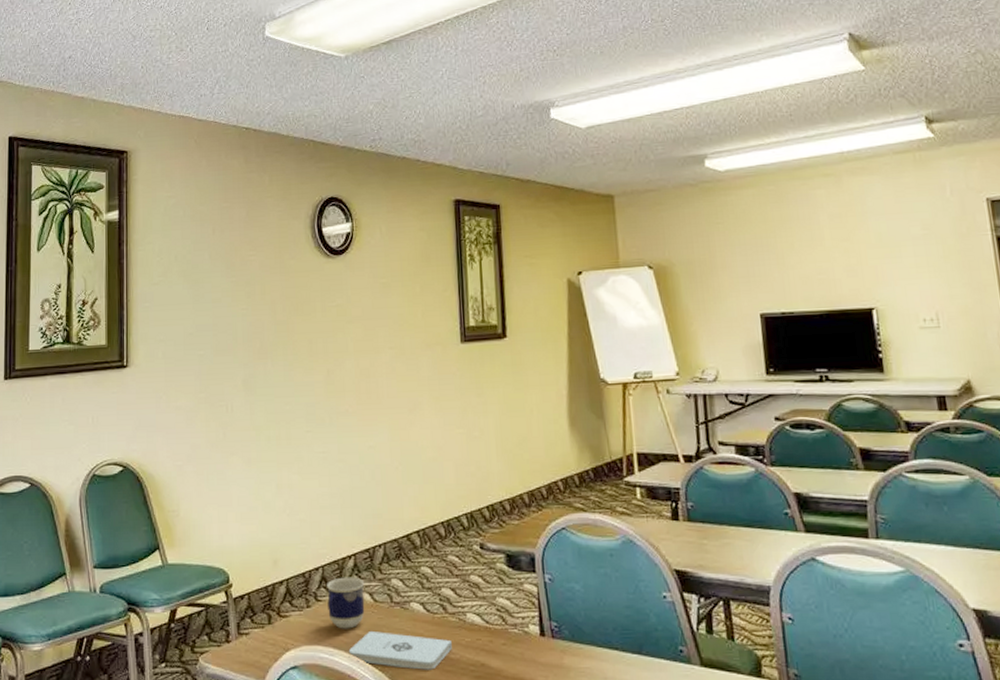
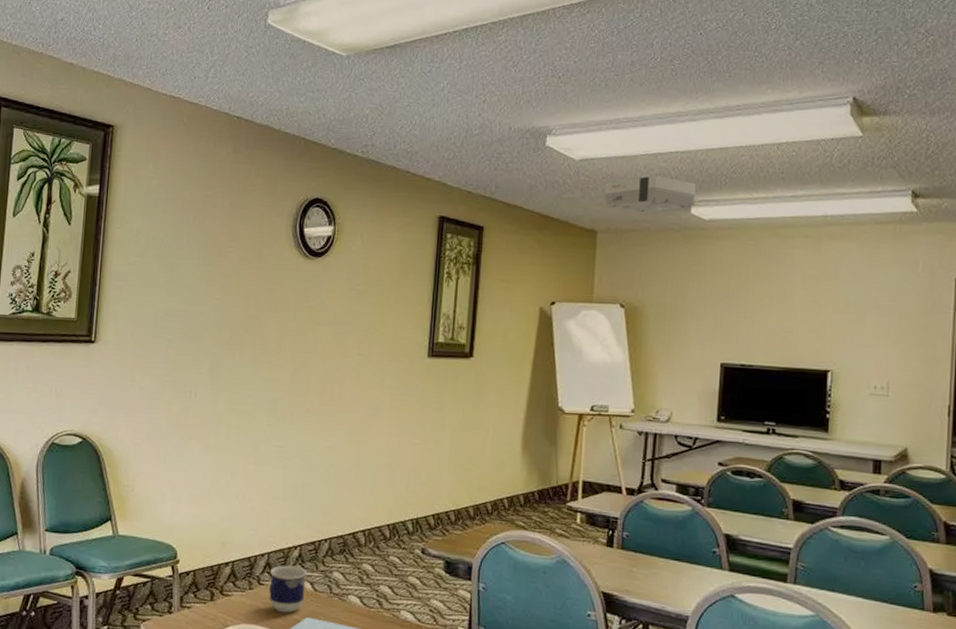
projector: none [615,133,707,171] -> present [604,175,696,212]

